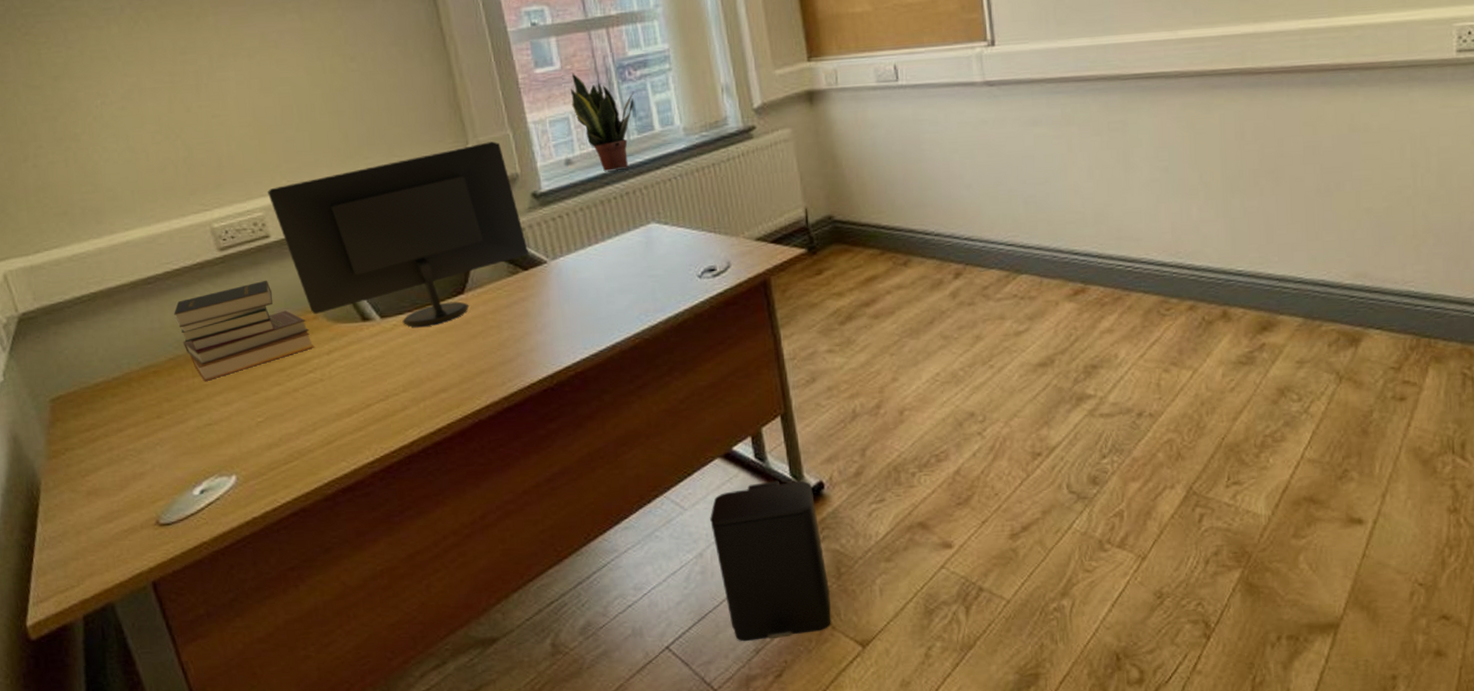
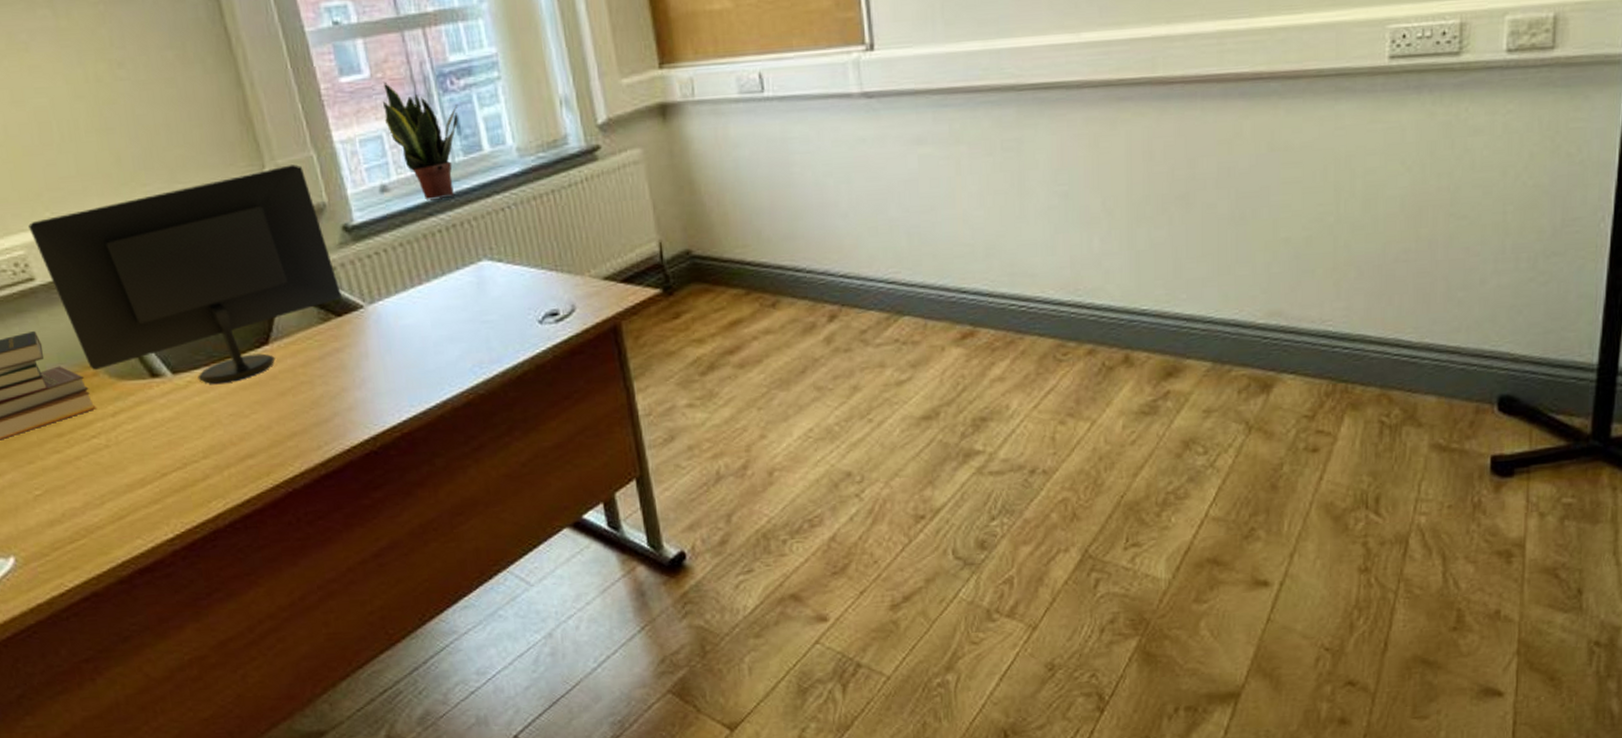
pedal bin: present [710,481,831,641] -> none [559,551,696,727]

